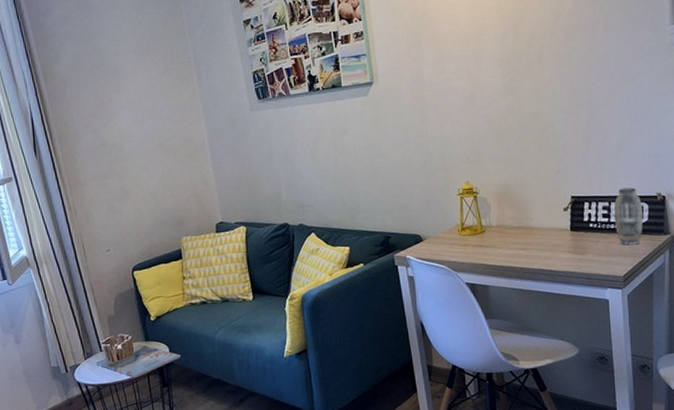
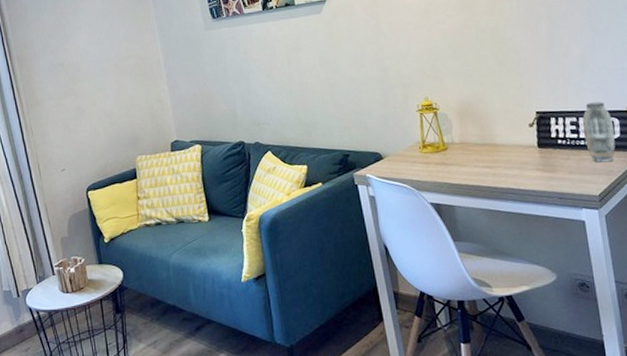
magazine: present [95,344,181,378] -> none [47,267,135,304]

